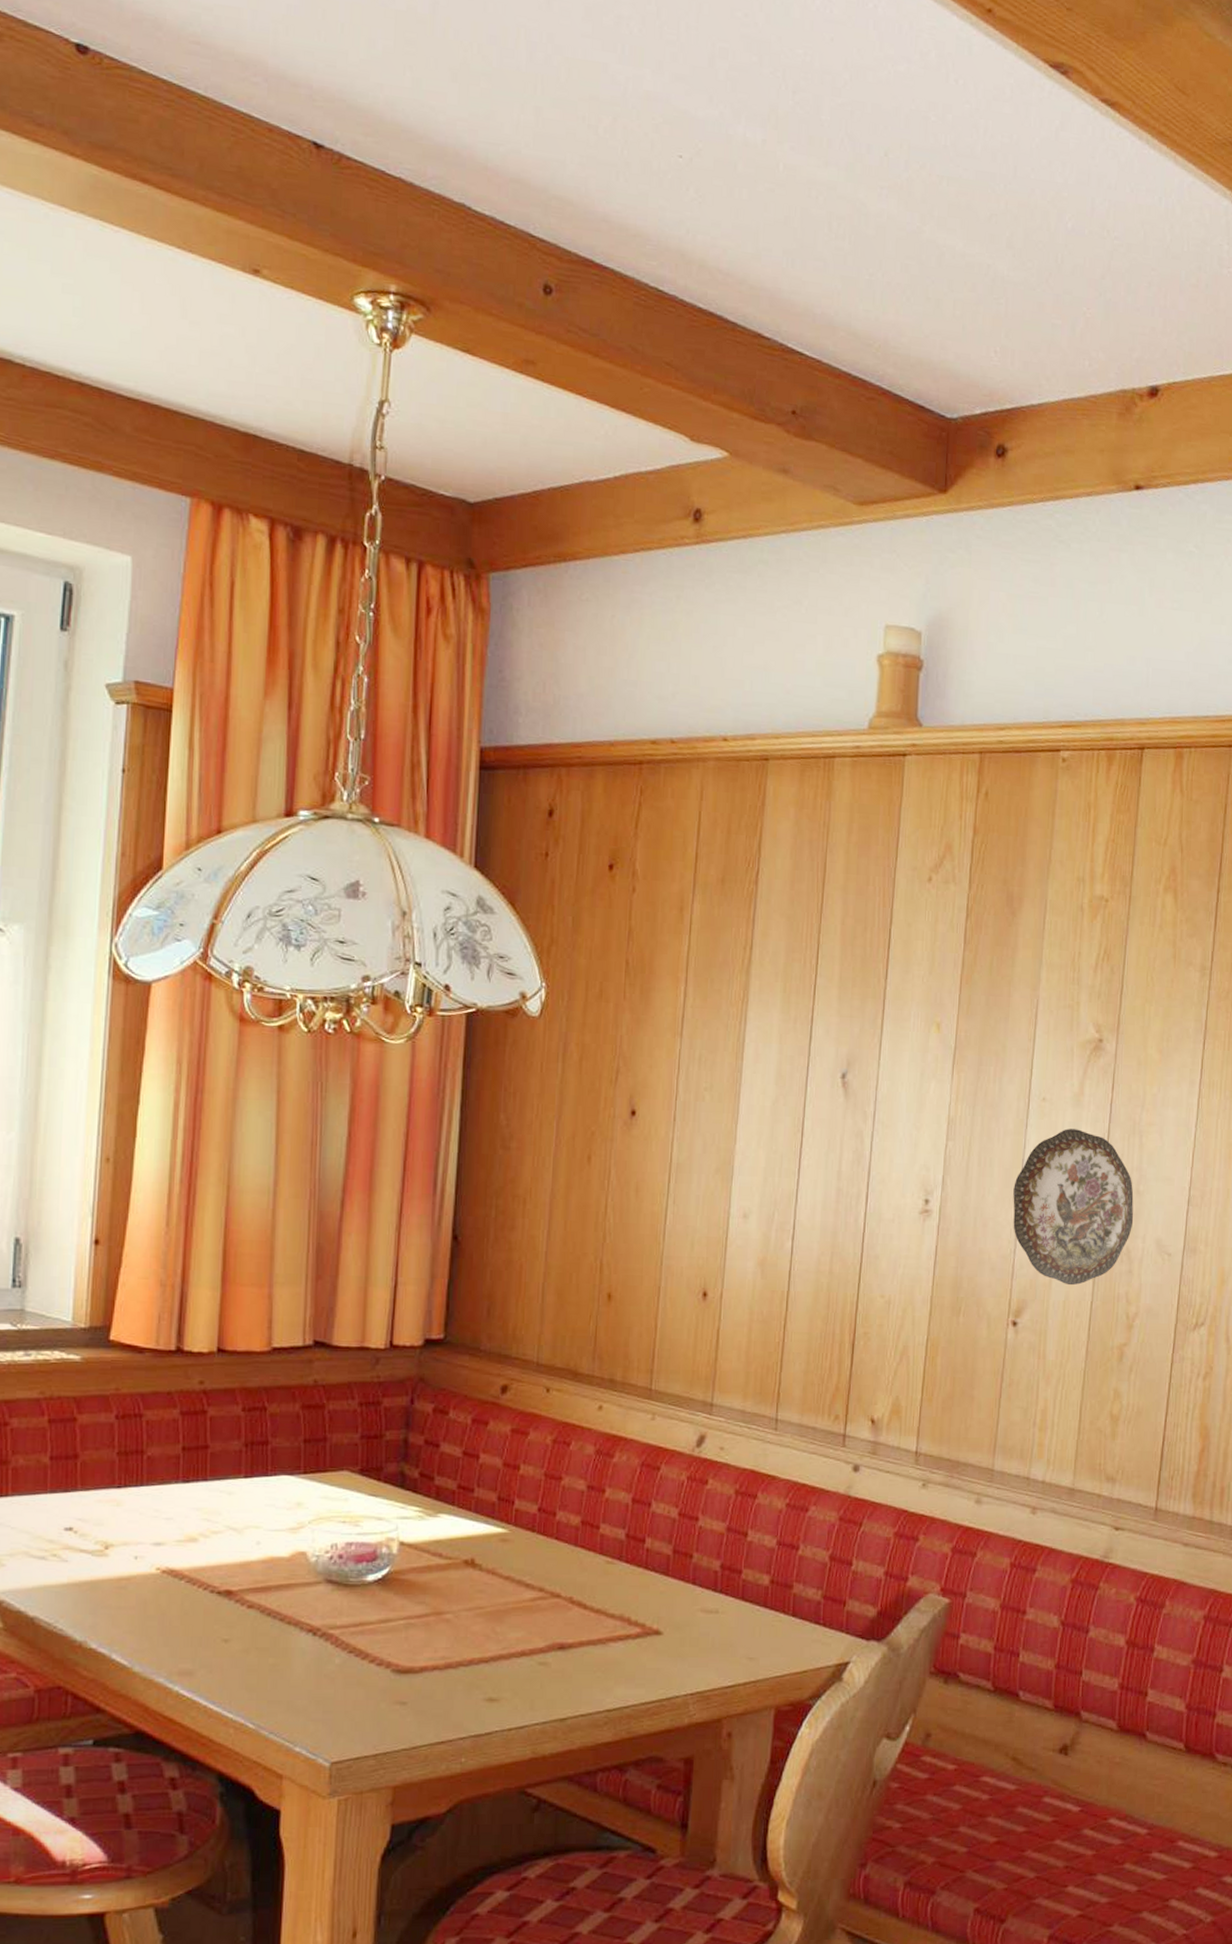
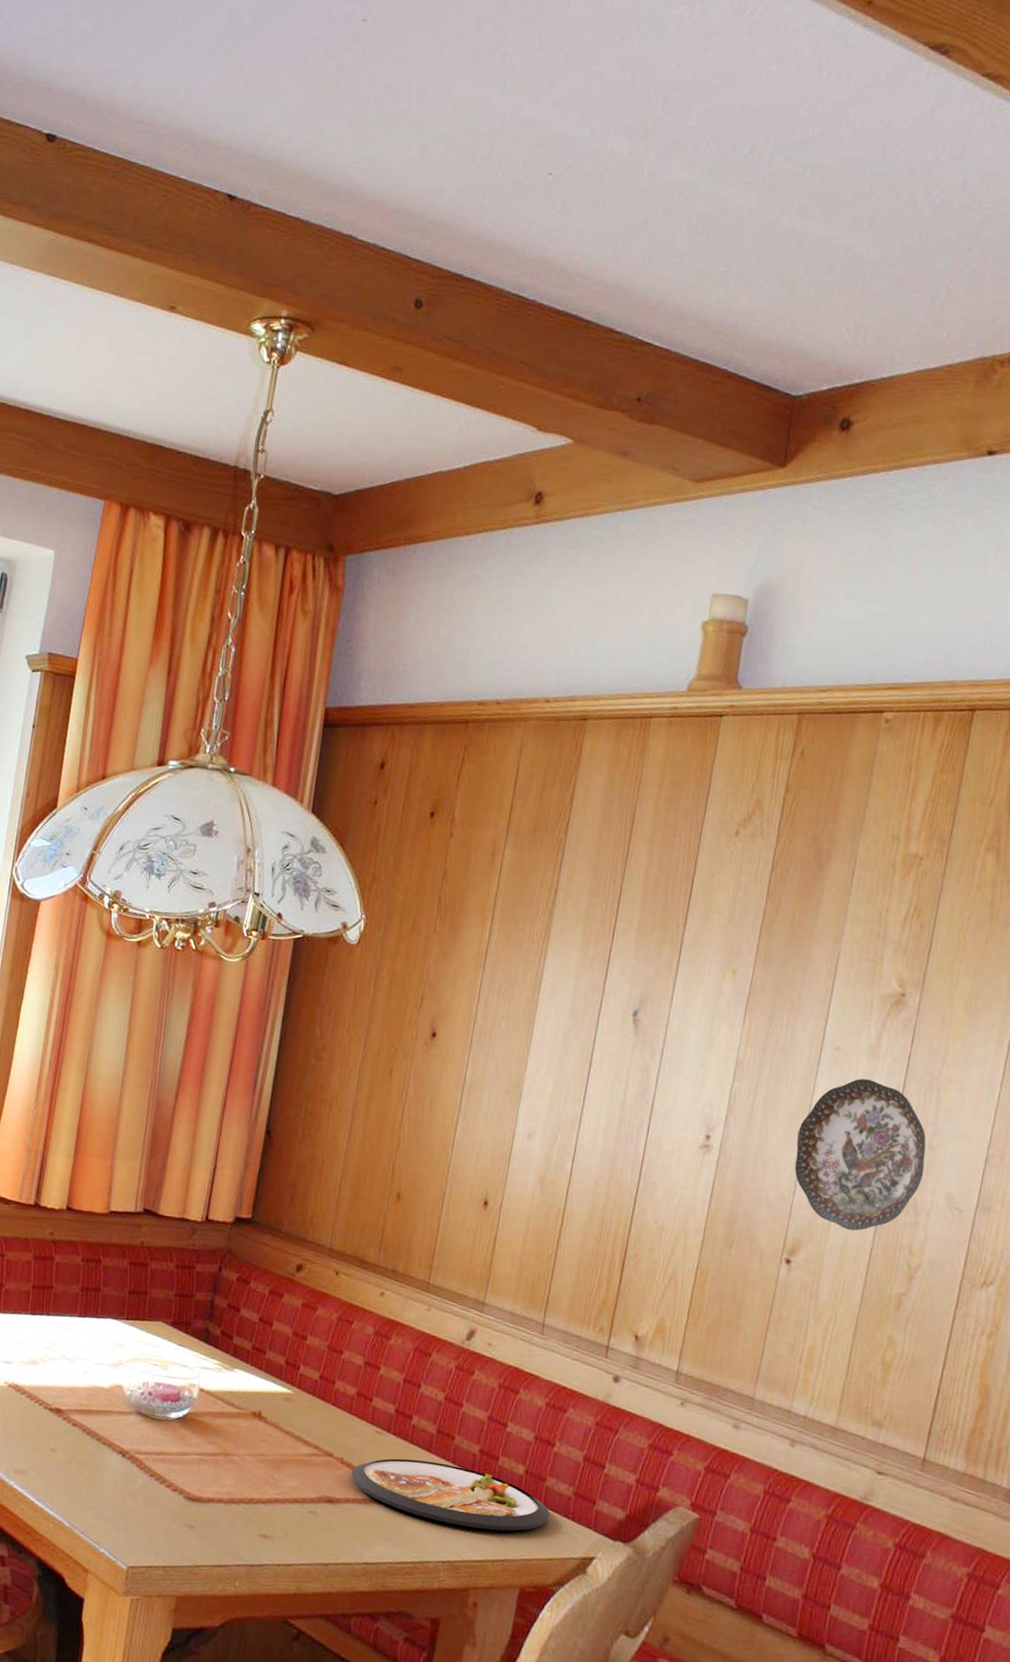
dish: none [583,1586,801,1651] -> present [351,1458,551,1531]

